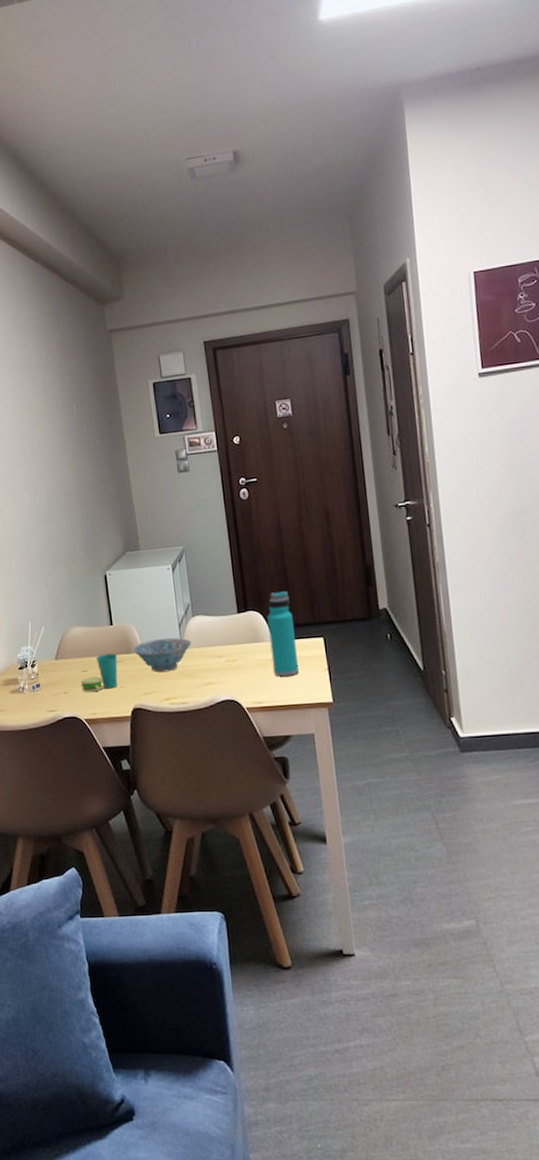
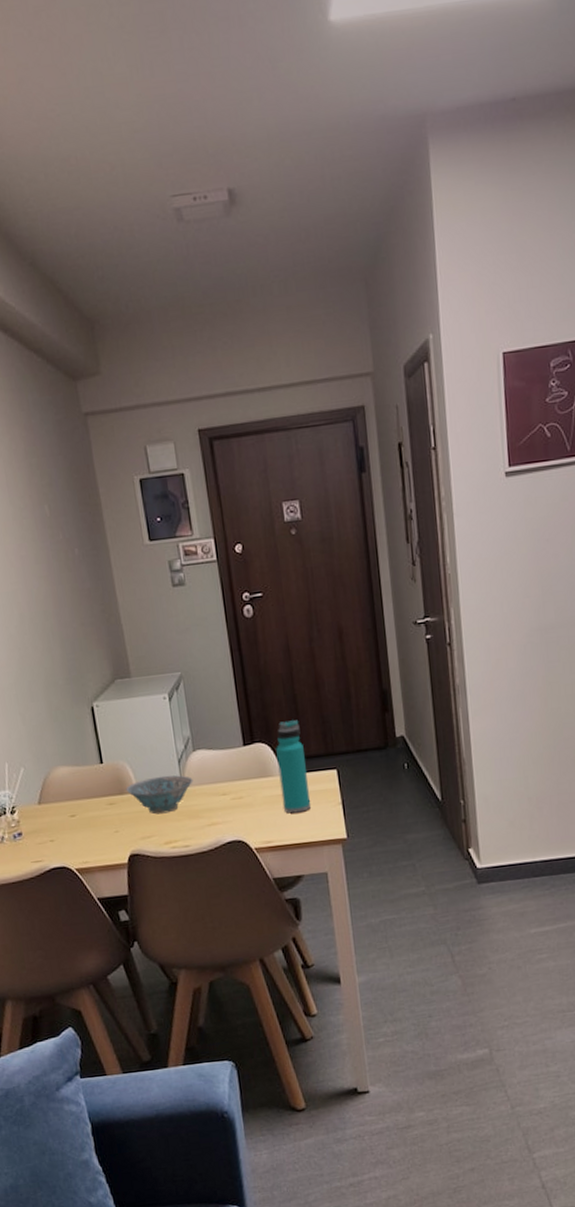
cup: present [80,653,118,693] -> none [69,795,112,840]

